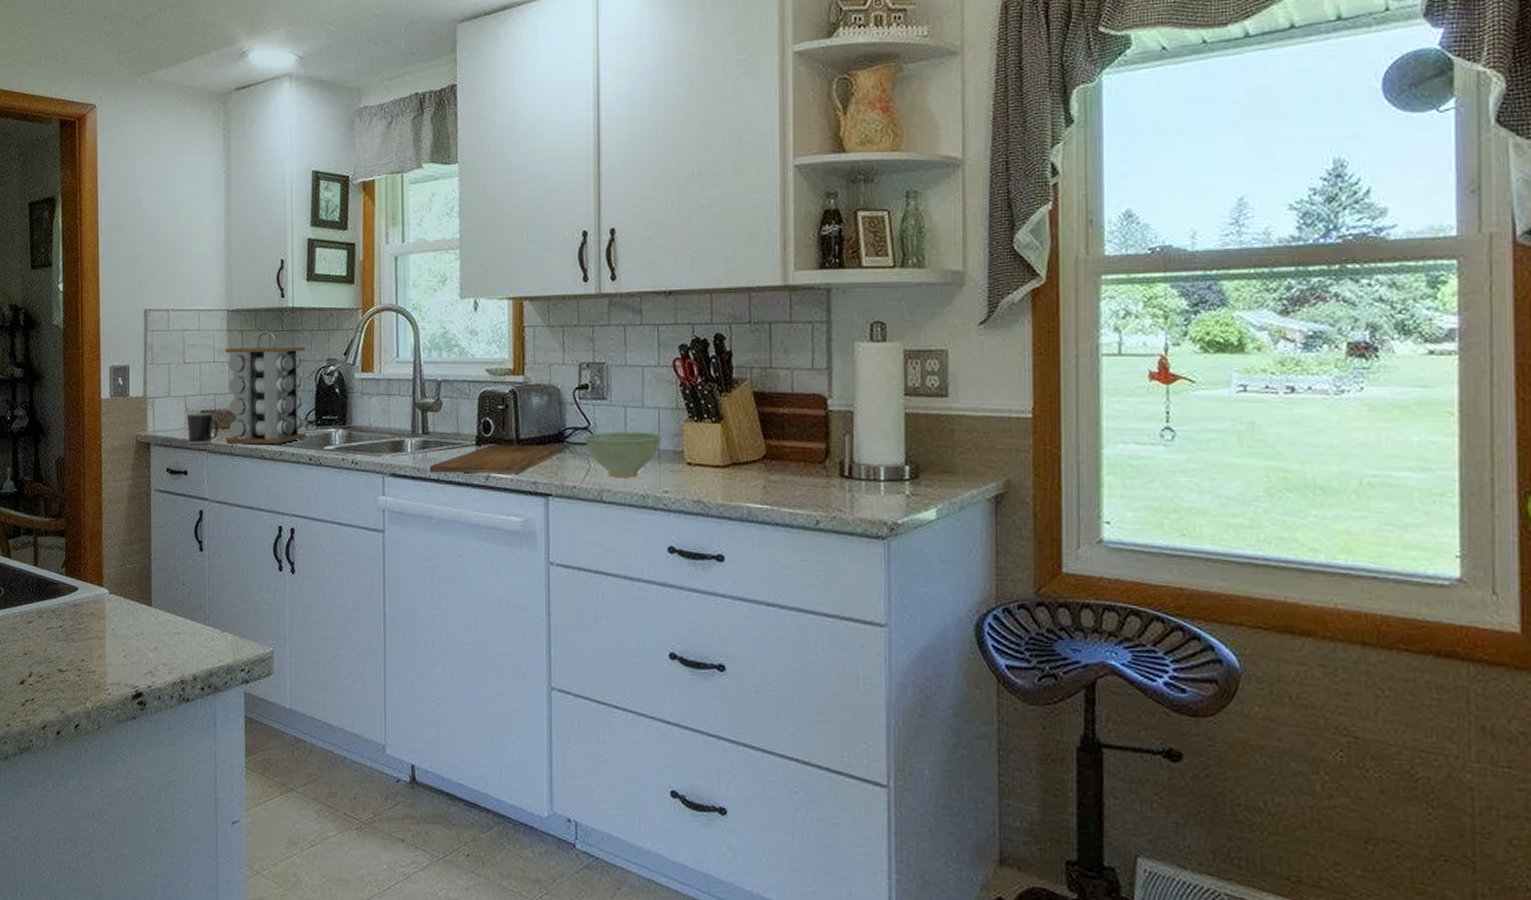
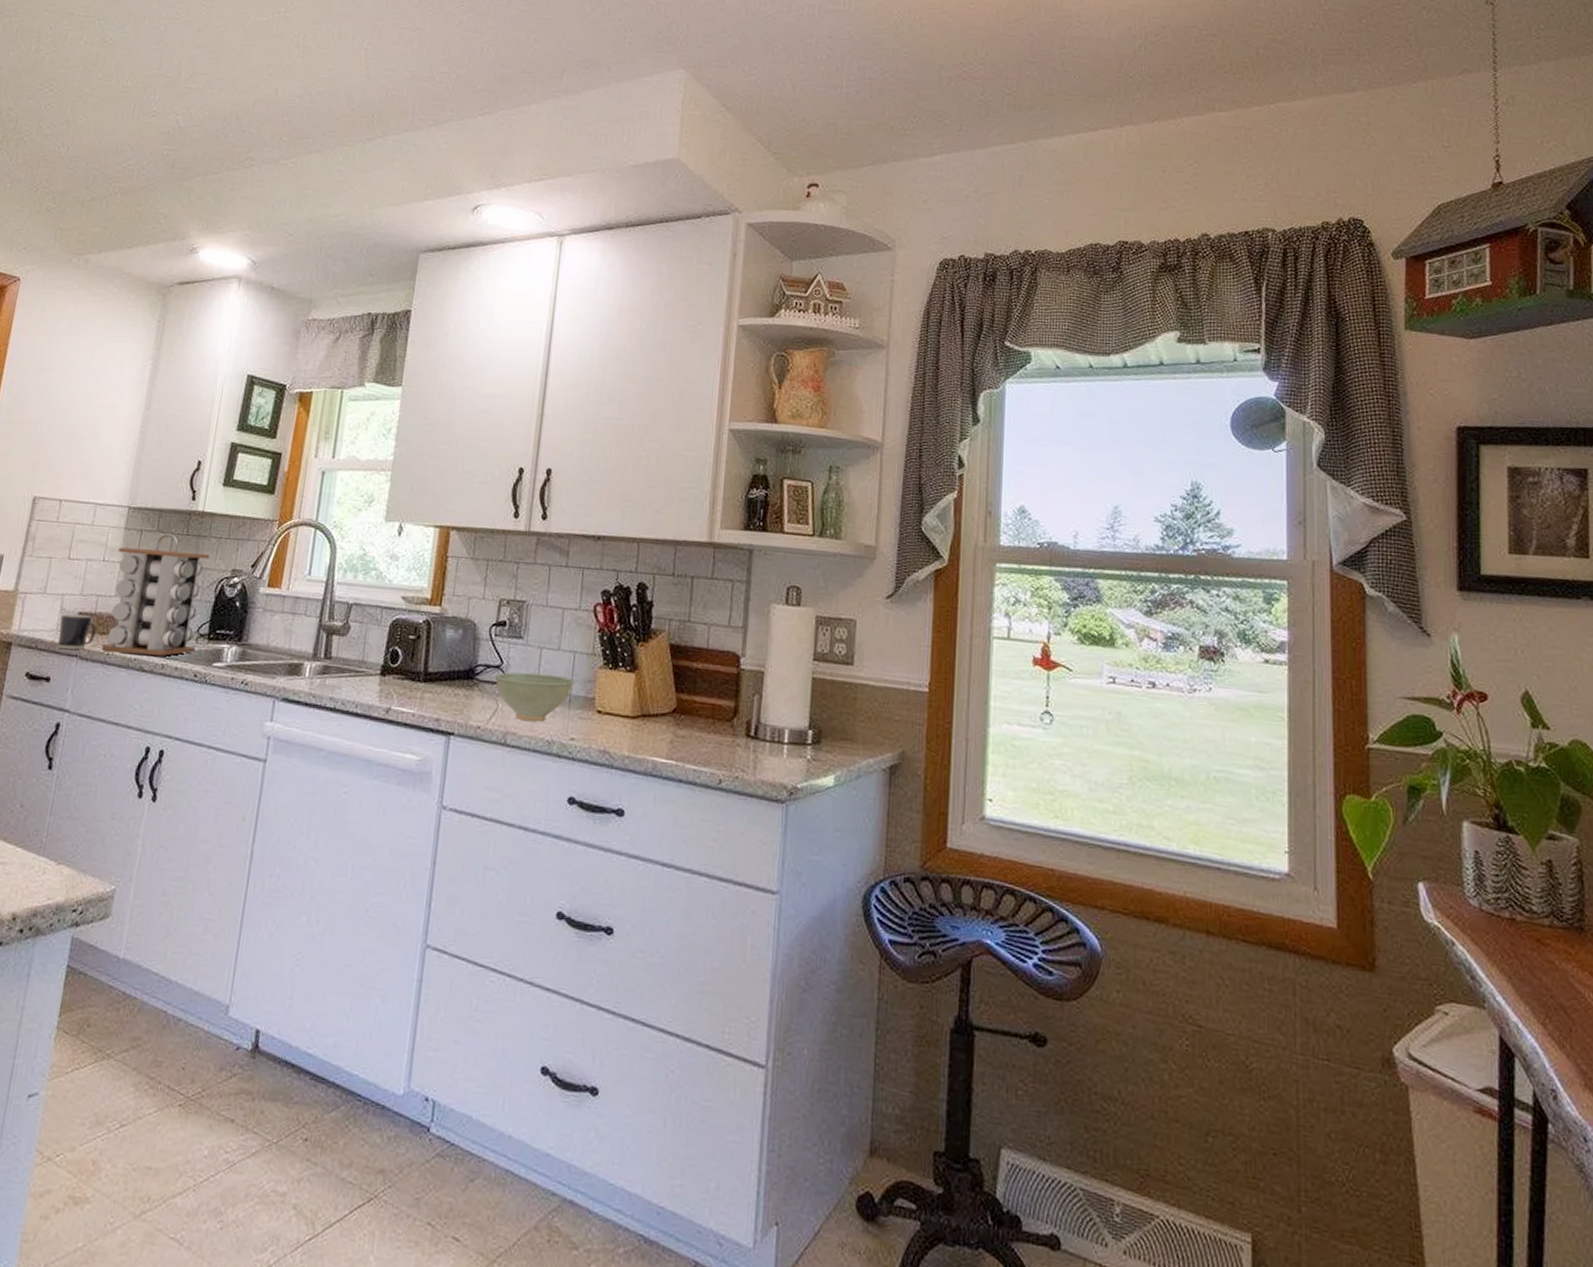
cutting board: present [429,444,562,475] -> none [326,675,471,710]

